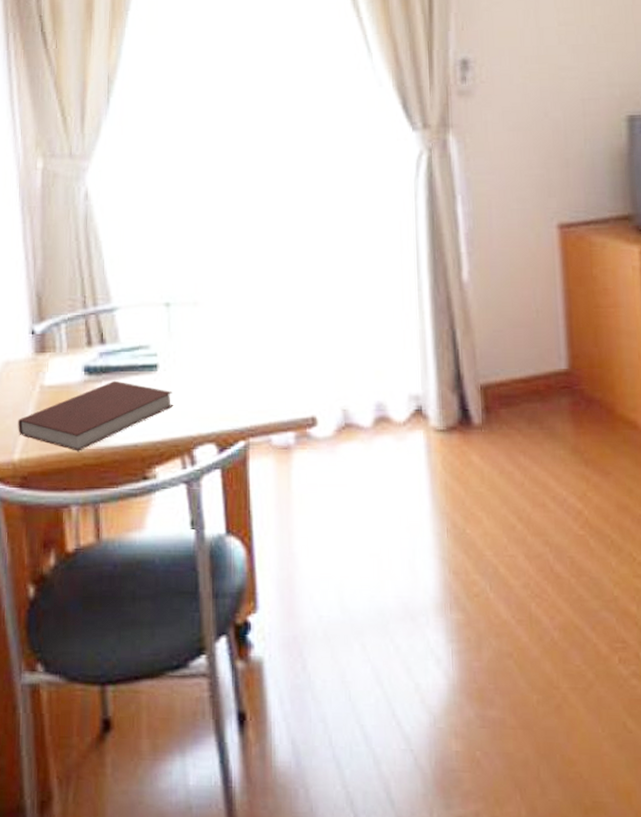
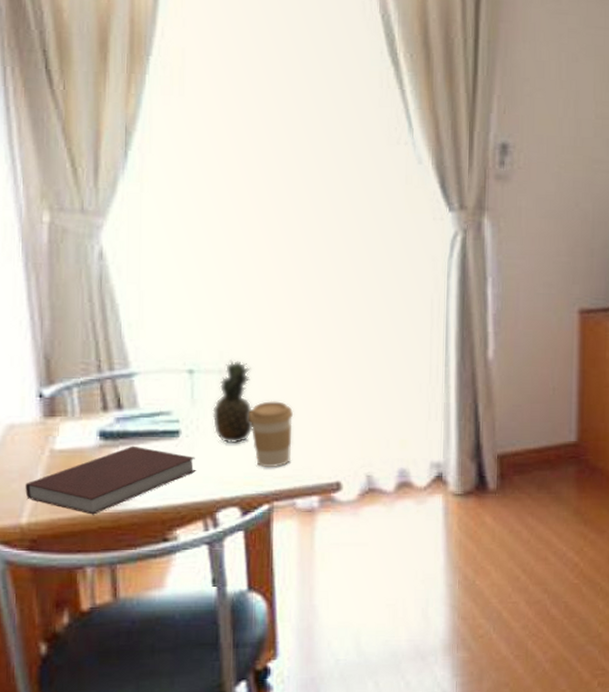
fruit: none [188,291,227,377] -> present [212,360,253,444]
coffee cup: none [222,332,267,402] -> present [248,401,294,468]

